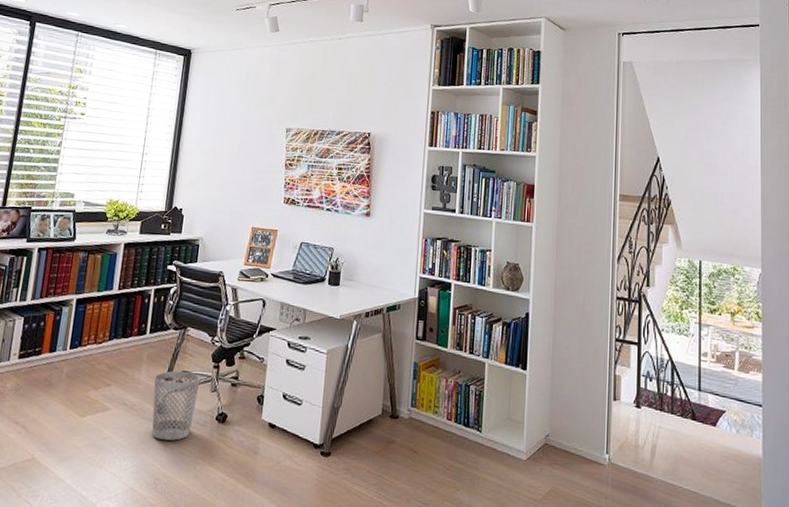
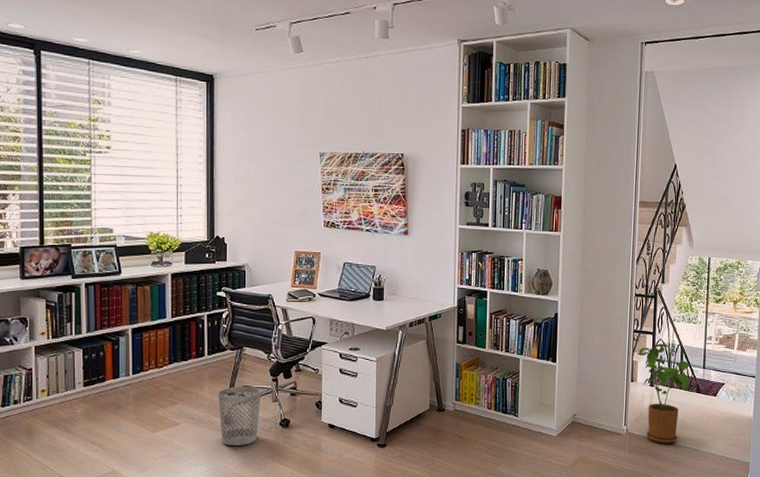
house plant: none [619,356,683,482] -> present [636,343,690,444]

